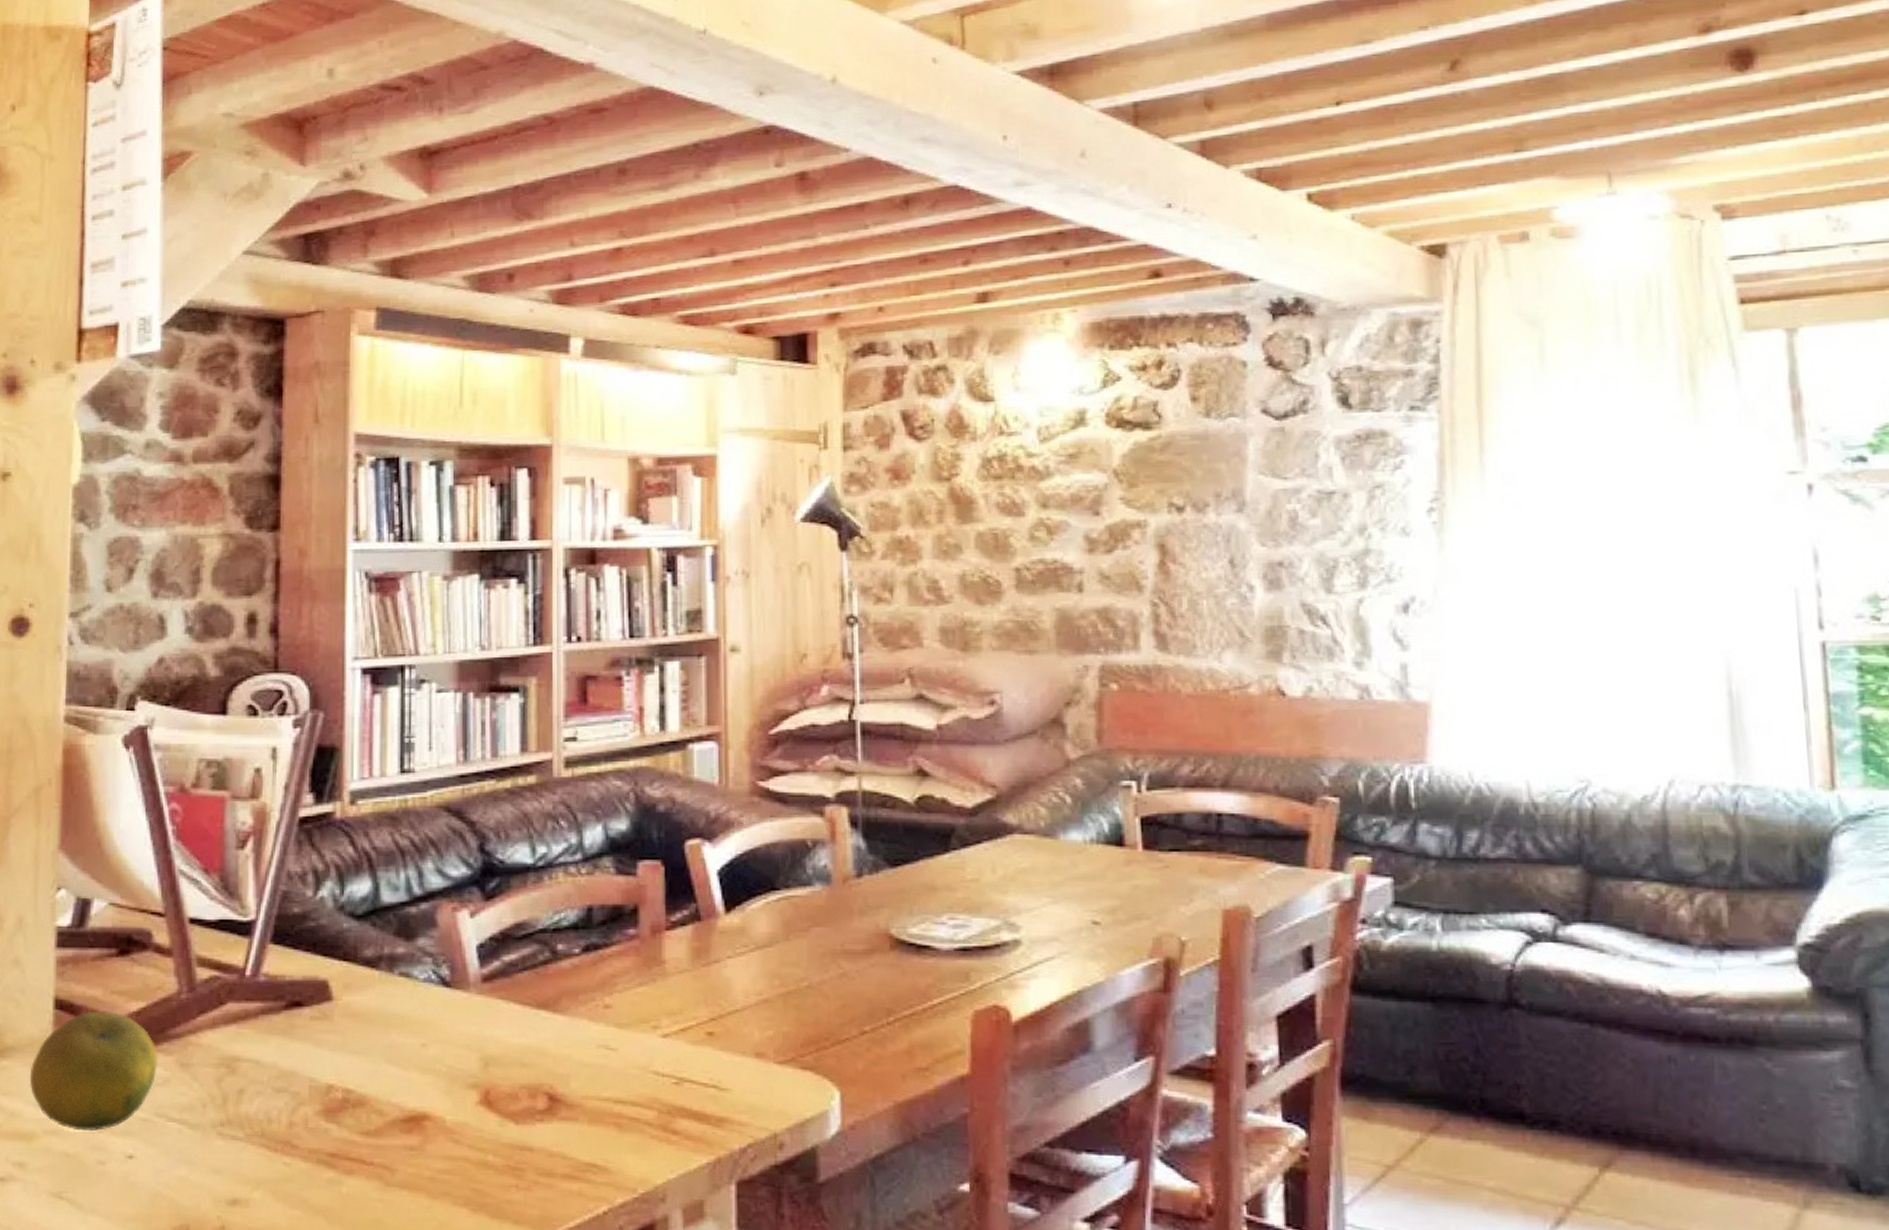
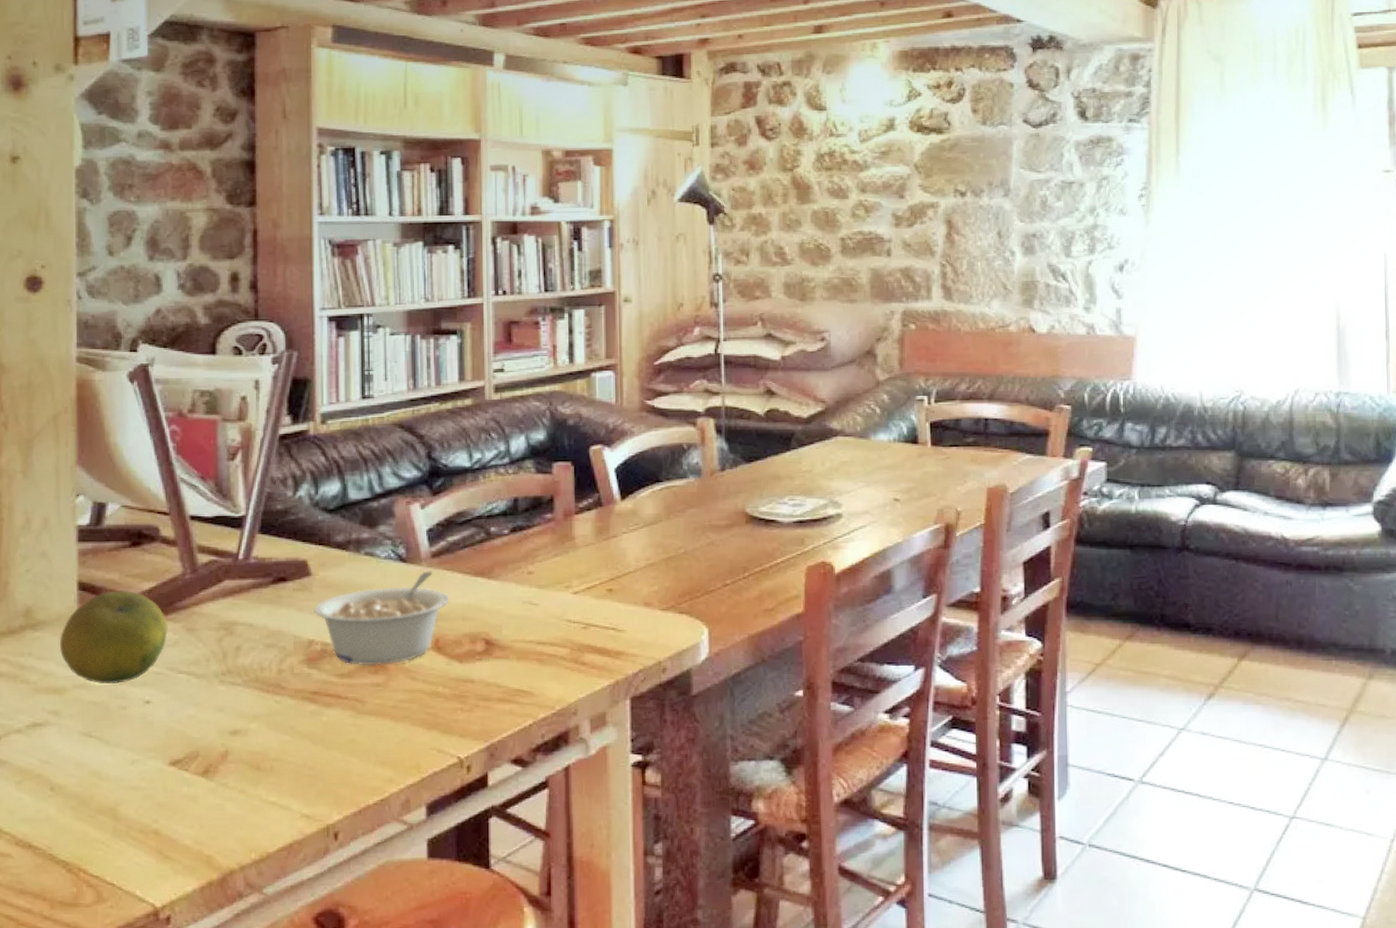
legume: none [335,999,502,1123] -> present [314,571,448,666]

